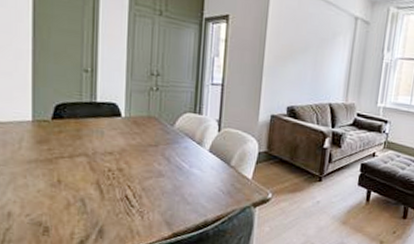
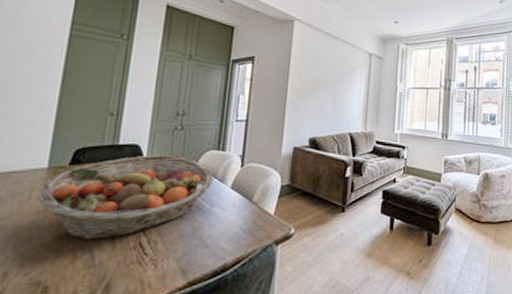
fruit basket: none [28,114,191,191] -> present [38,155,213,240]

